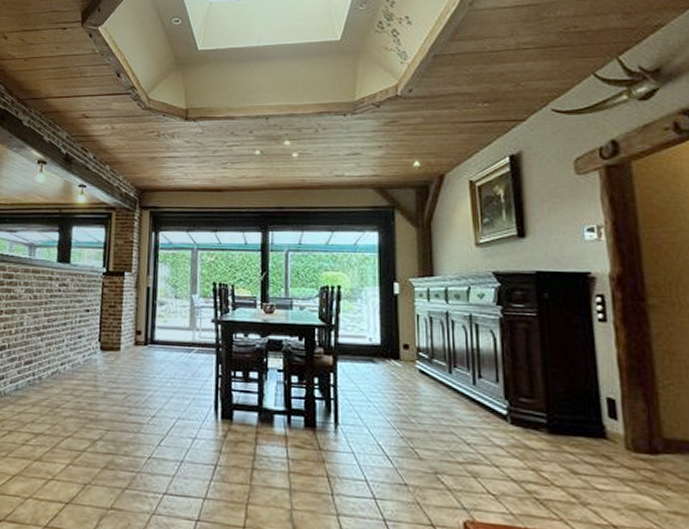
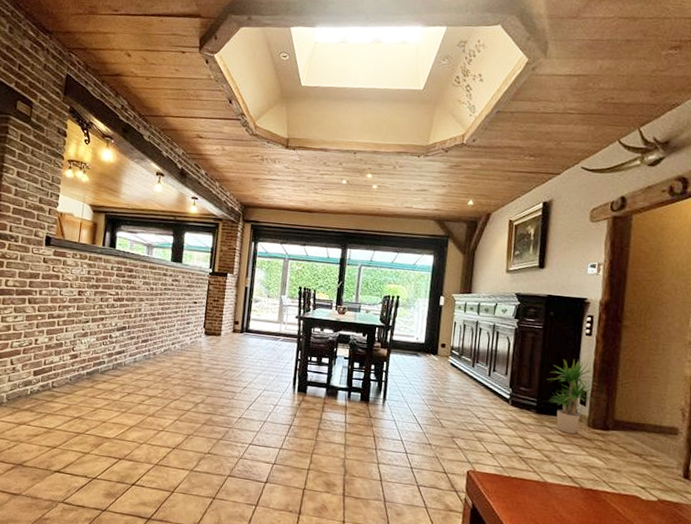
potted plant: none [556,354,630,462] -> present [548,359,598,434]

